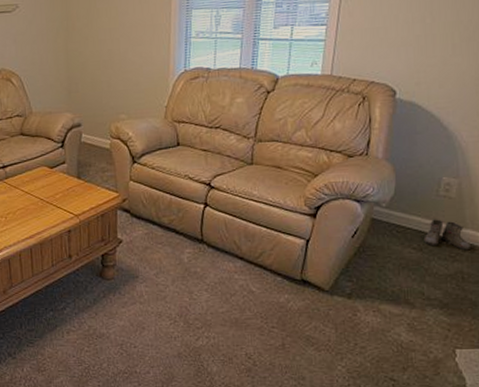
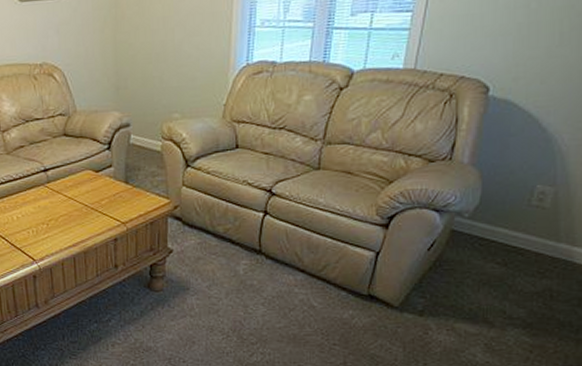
boots: present [422,219,470,251] -> none [508,231,563,267]

